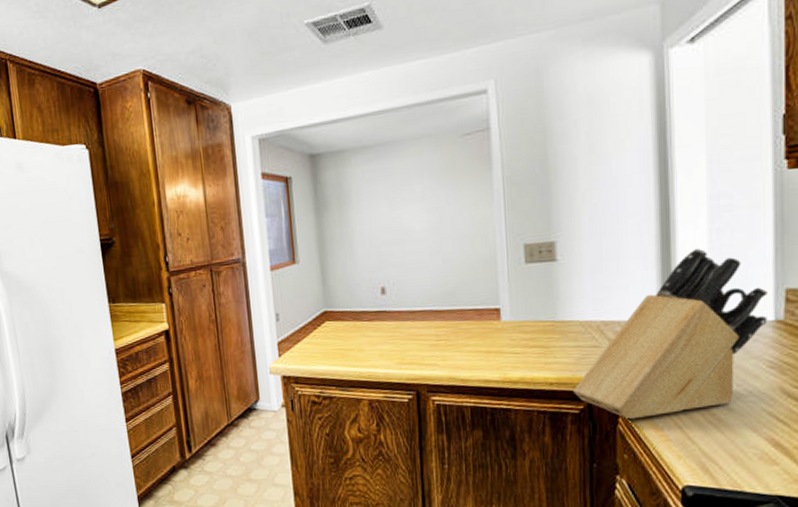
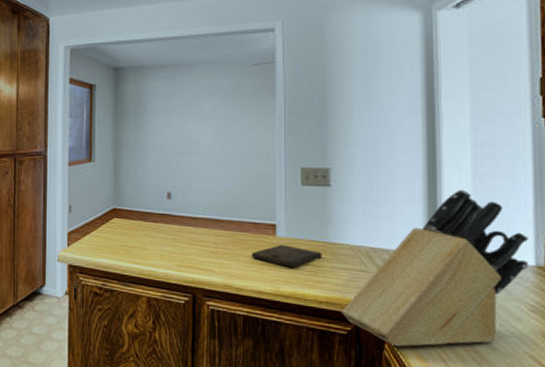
cutting board: none [475,329,551,352] -> present [251,245,322,267]

